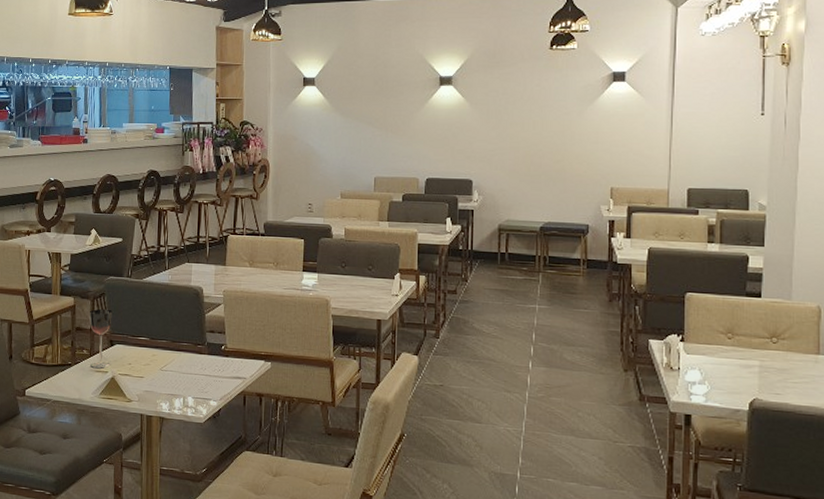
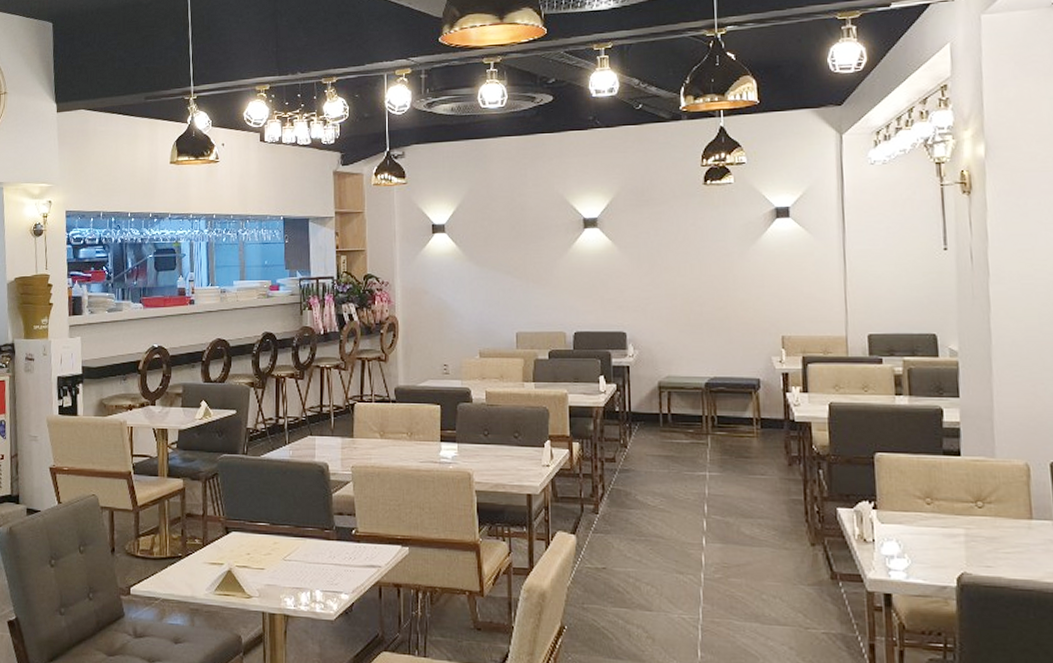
wineglass: present [89,308,113,369] -> none [201,491,227,560]

